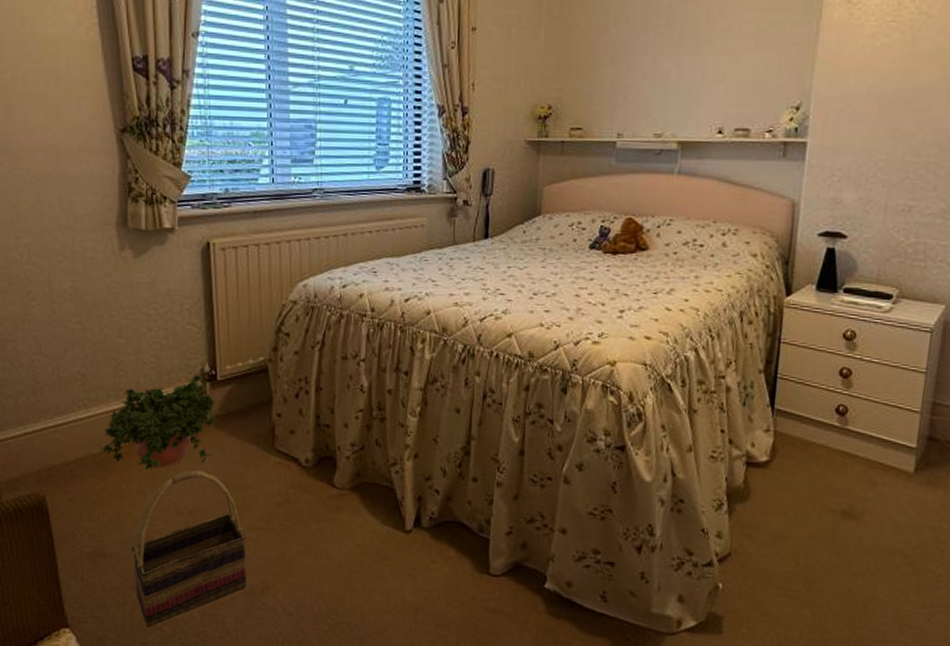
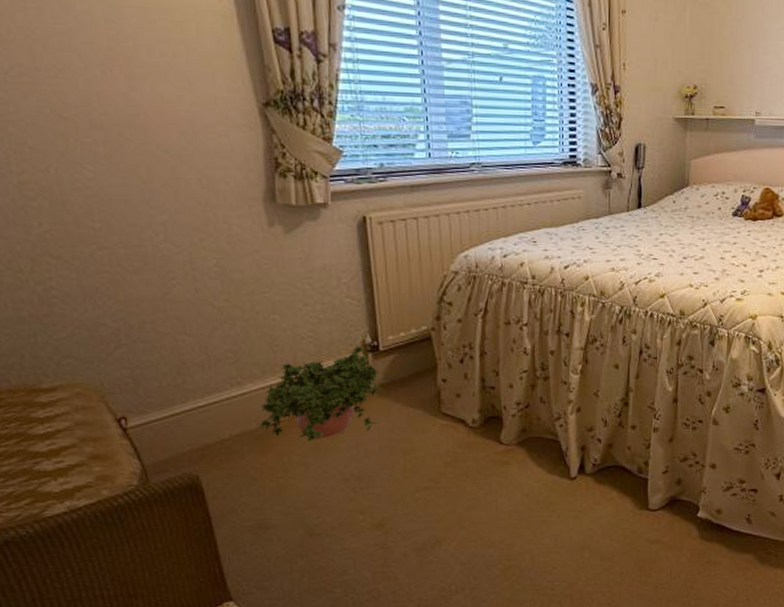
basket: present [131,470,246,628] -> none [296,439,417,592]

